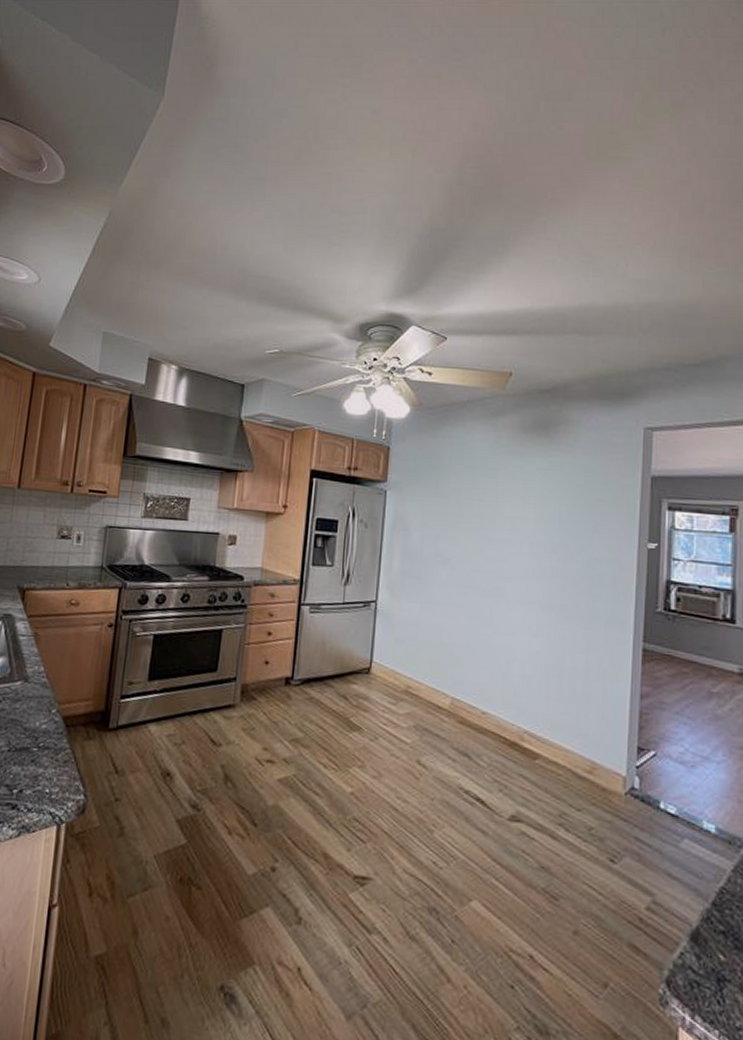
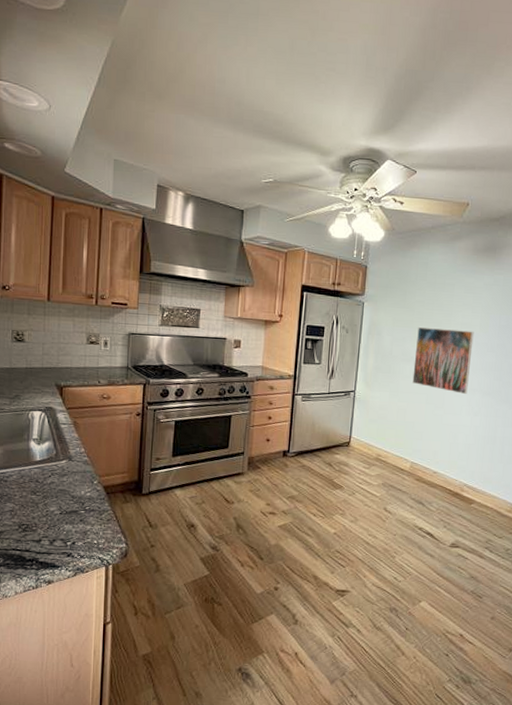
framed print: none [449,522,527,608] -> present [412,327,474,394]

